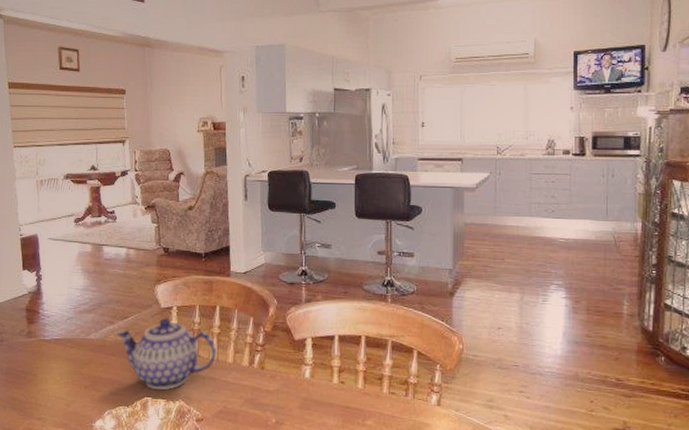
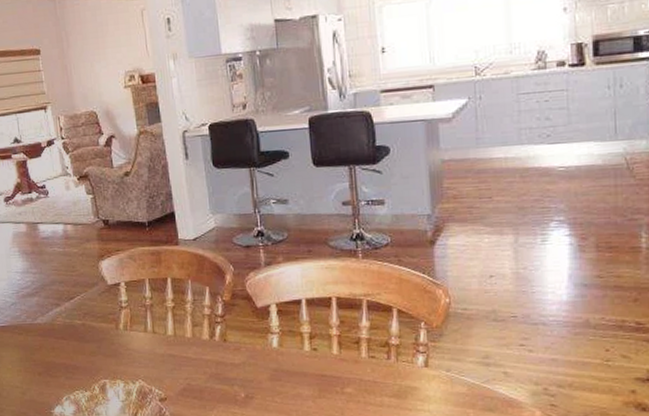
teapot: present [116,317,216,390] -> none [64,295,173,371]

